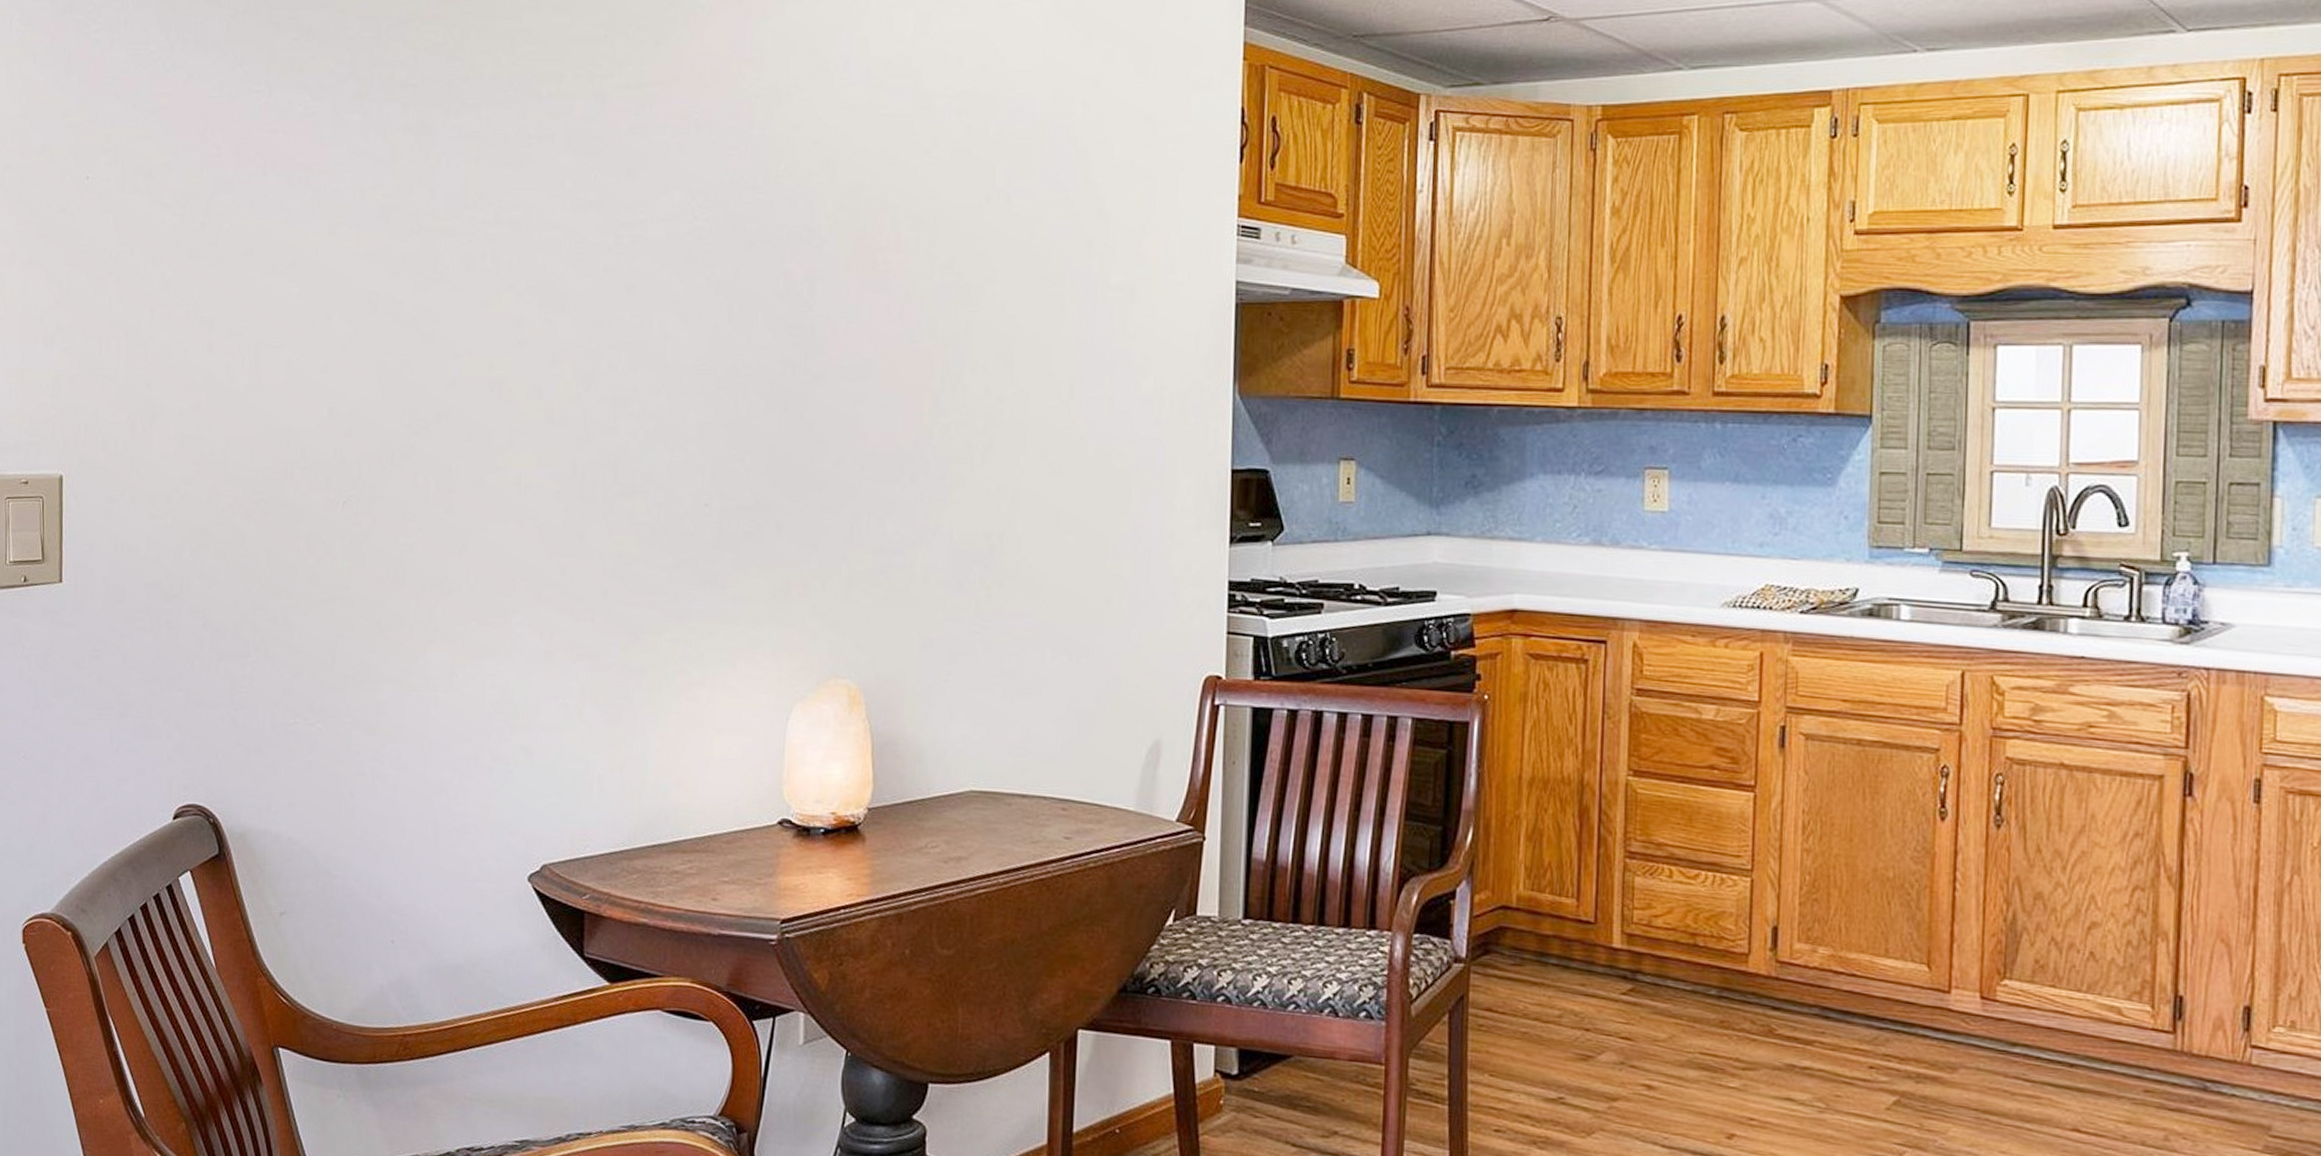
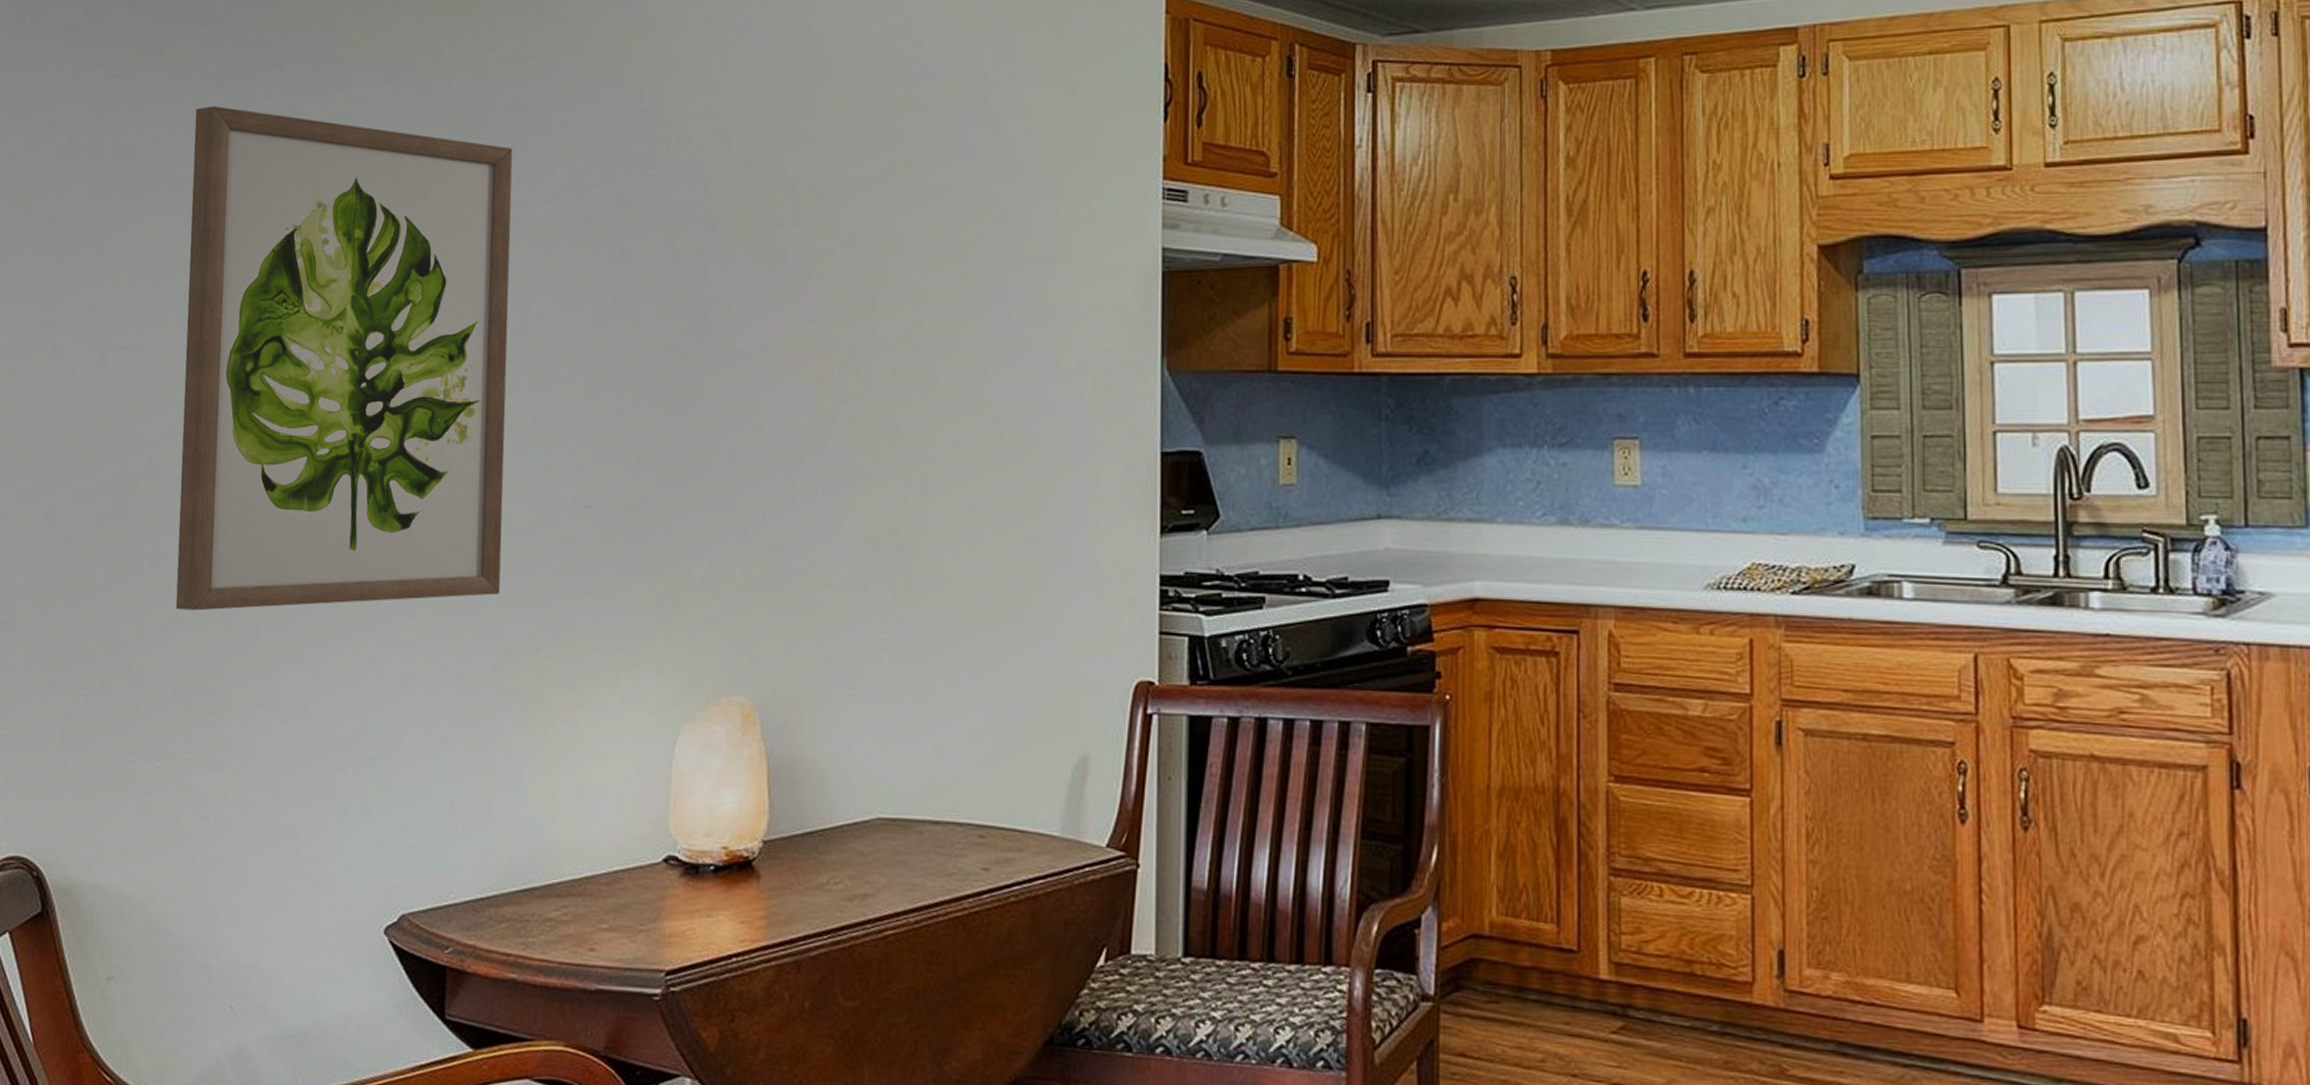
wall art: none [330,122,633,590] -> present [175,106,513,611]

